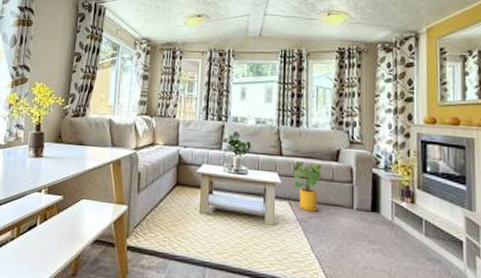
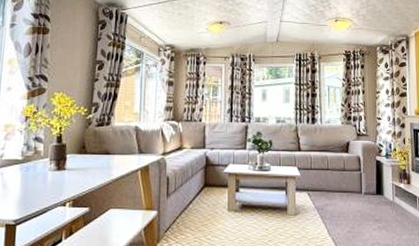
house plant: present [292,160,325,212] -> none [309,154,338,199]

